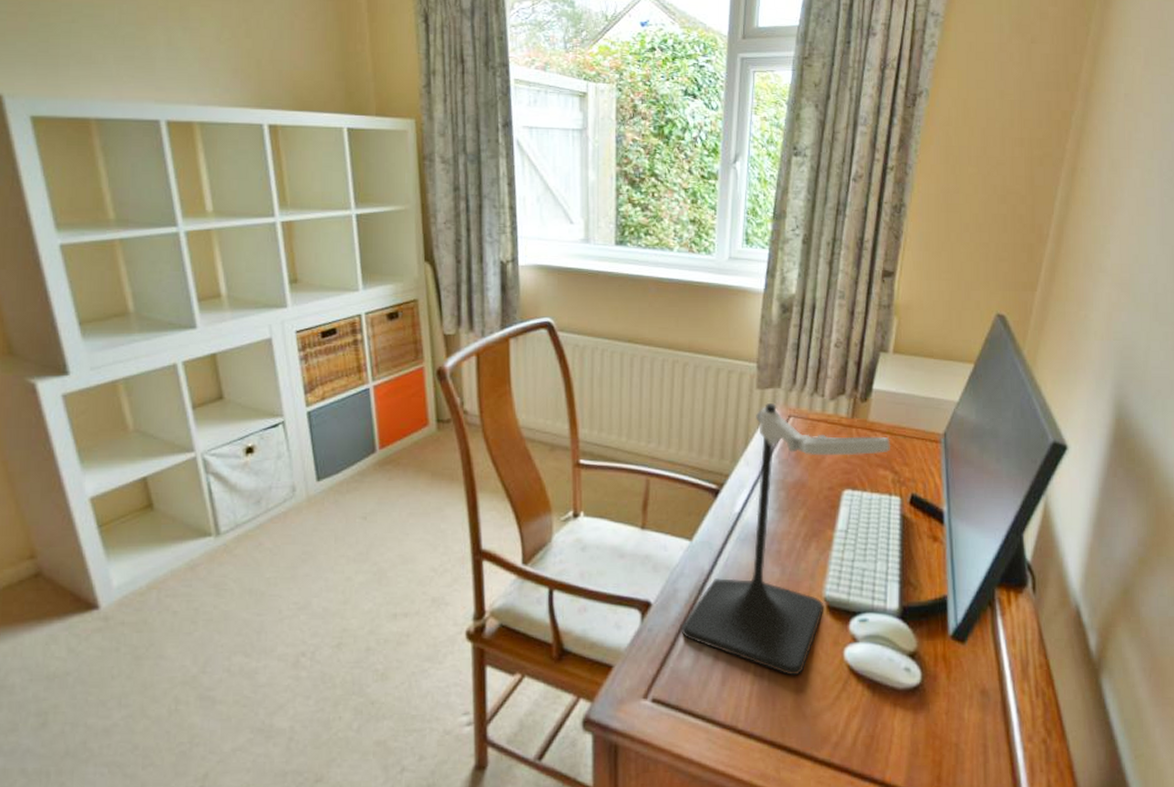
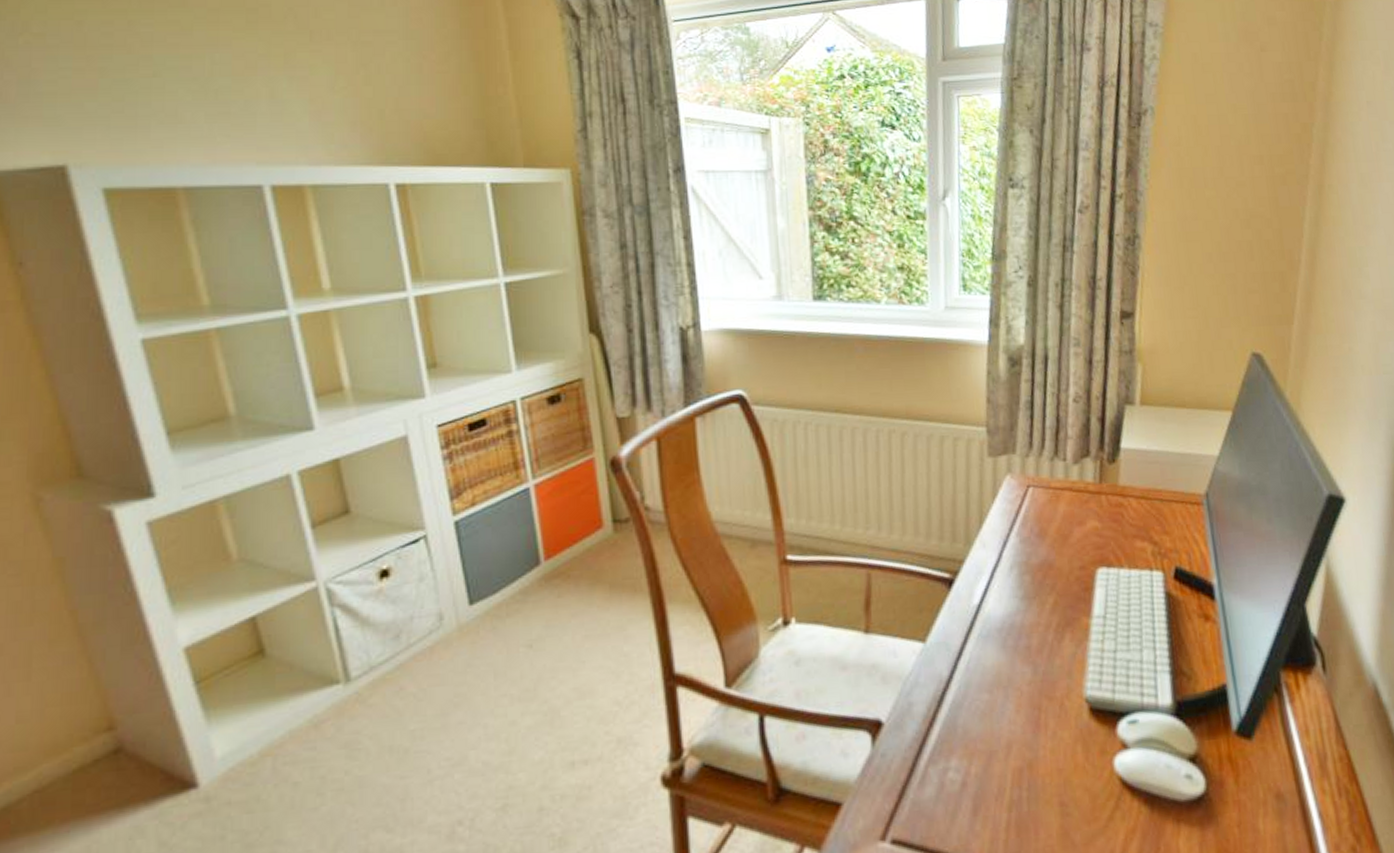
speaker stand: present [682,403,891,676] -> none [921,472,1147,797]

